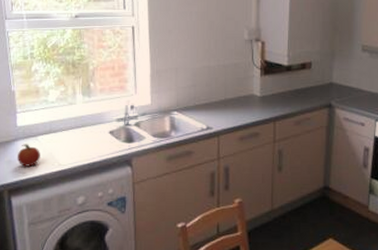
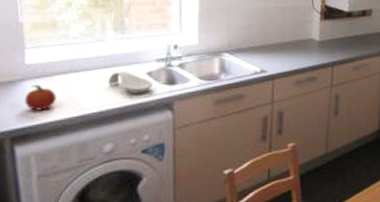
spoon rest: none [79,131,114,152] -> present [107,71,152,94]

